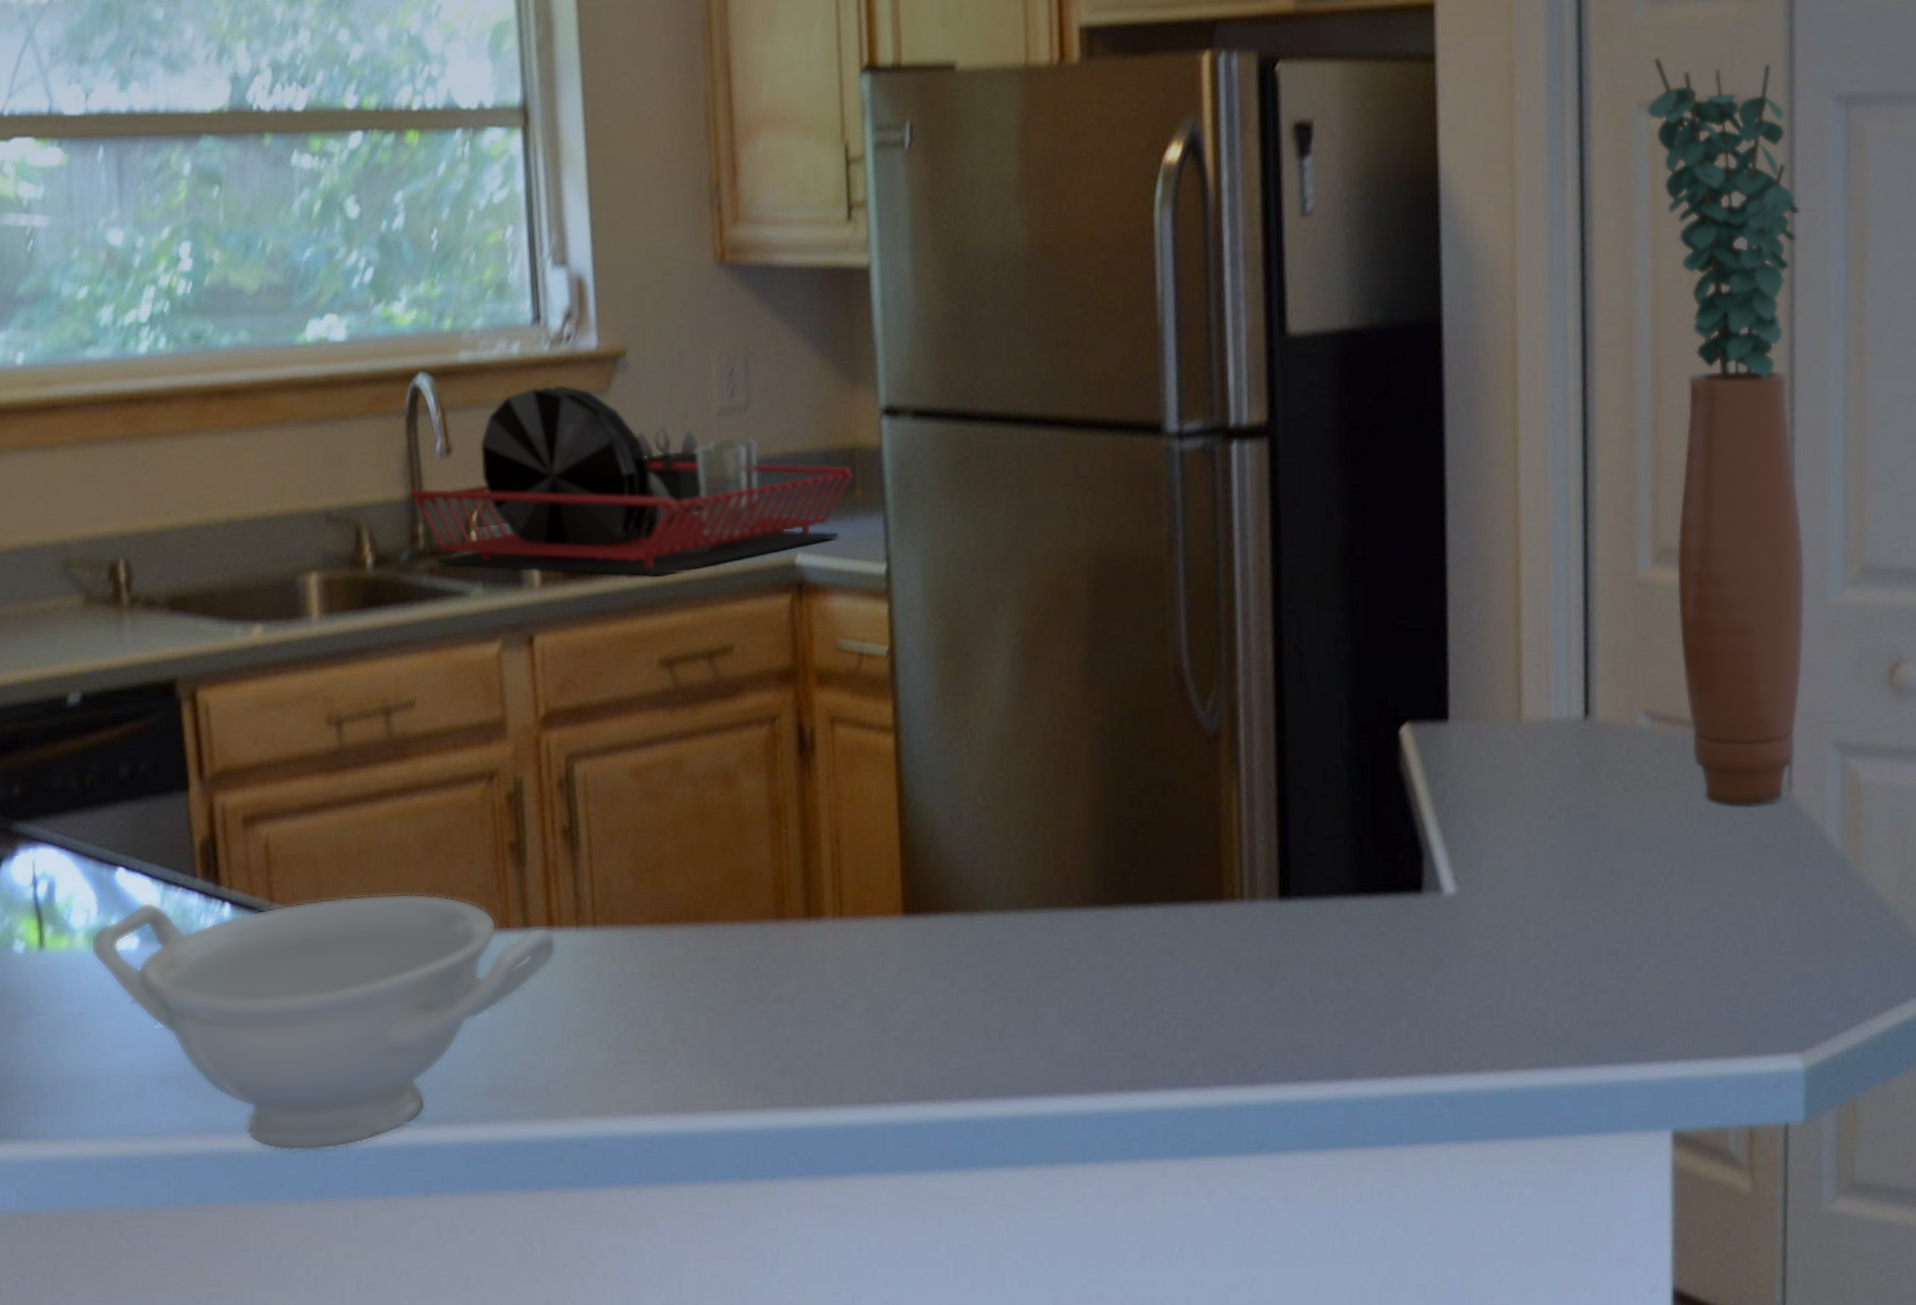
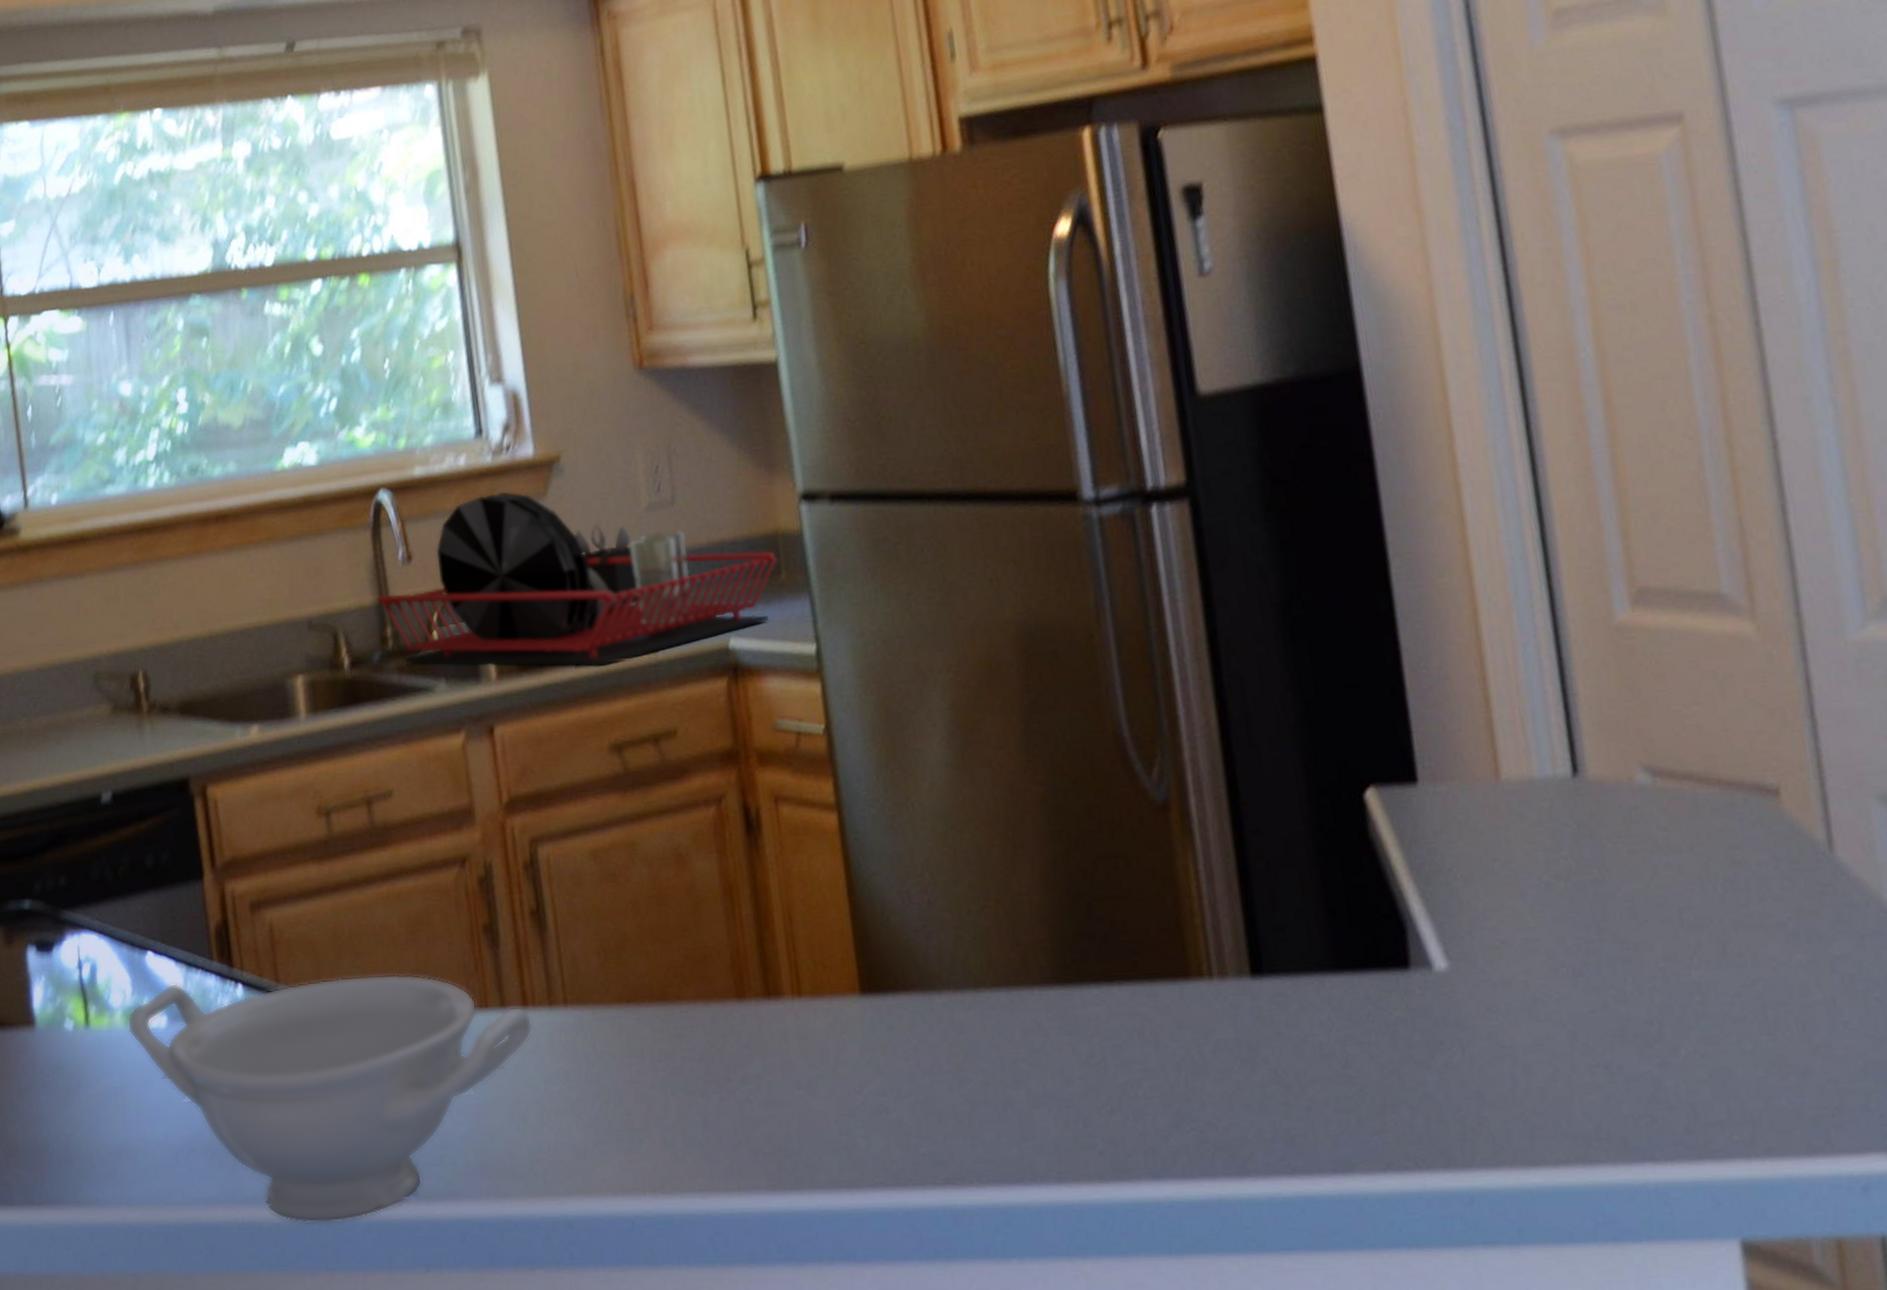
vase: present [1647,57,1806,806] -> none [1560,76,1832,869]

